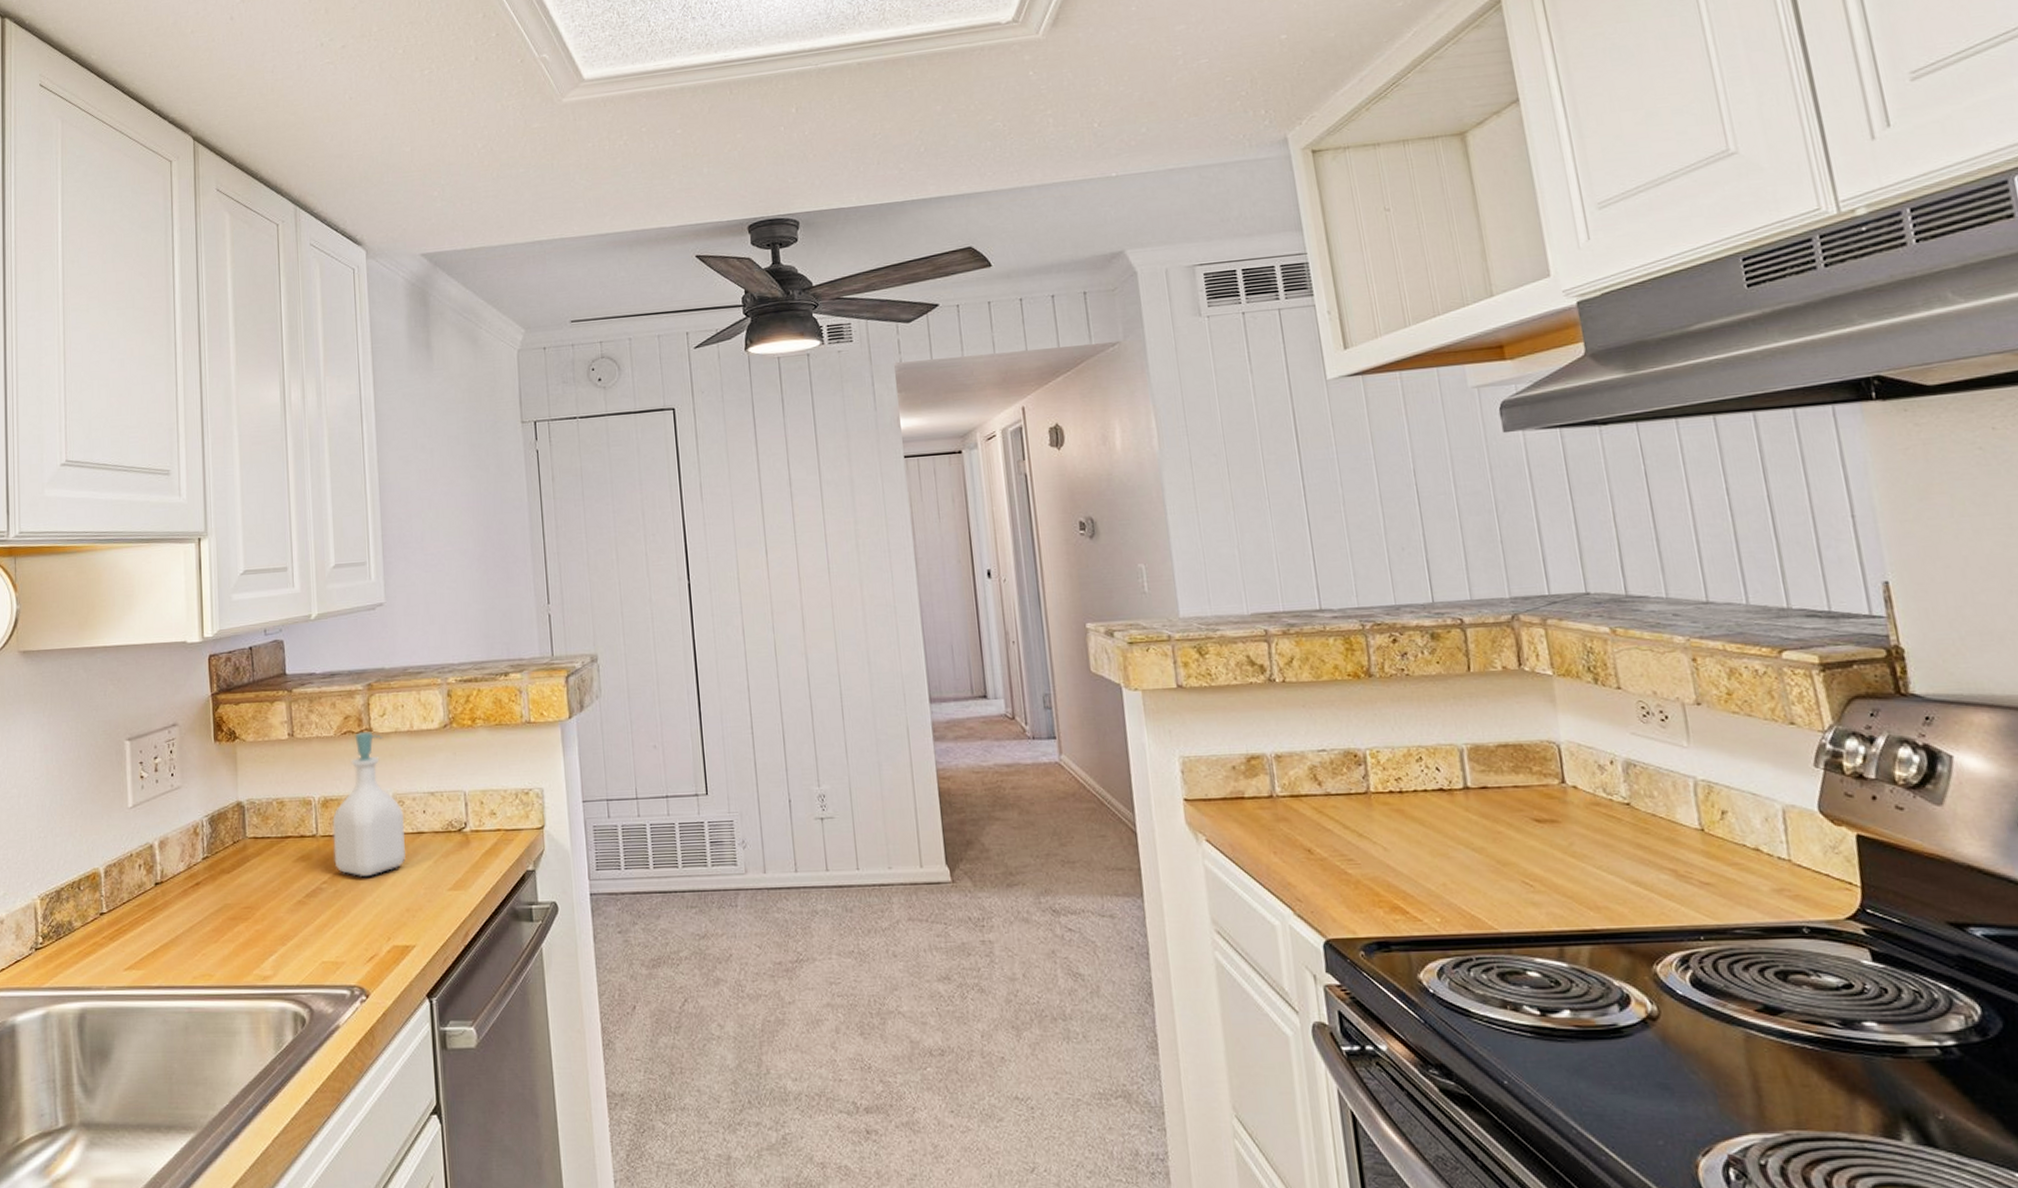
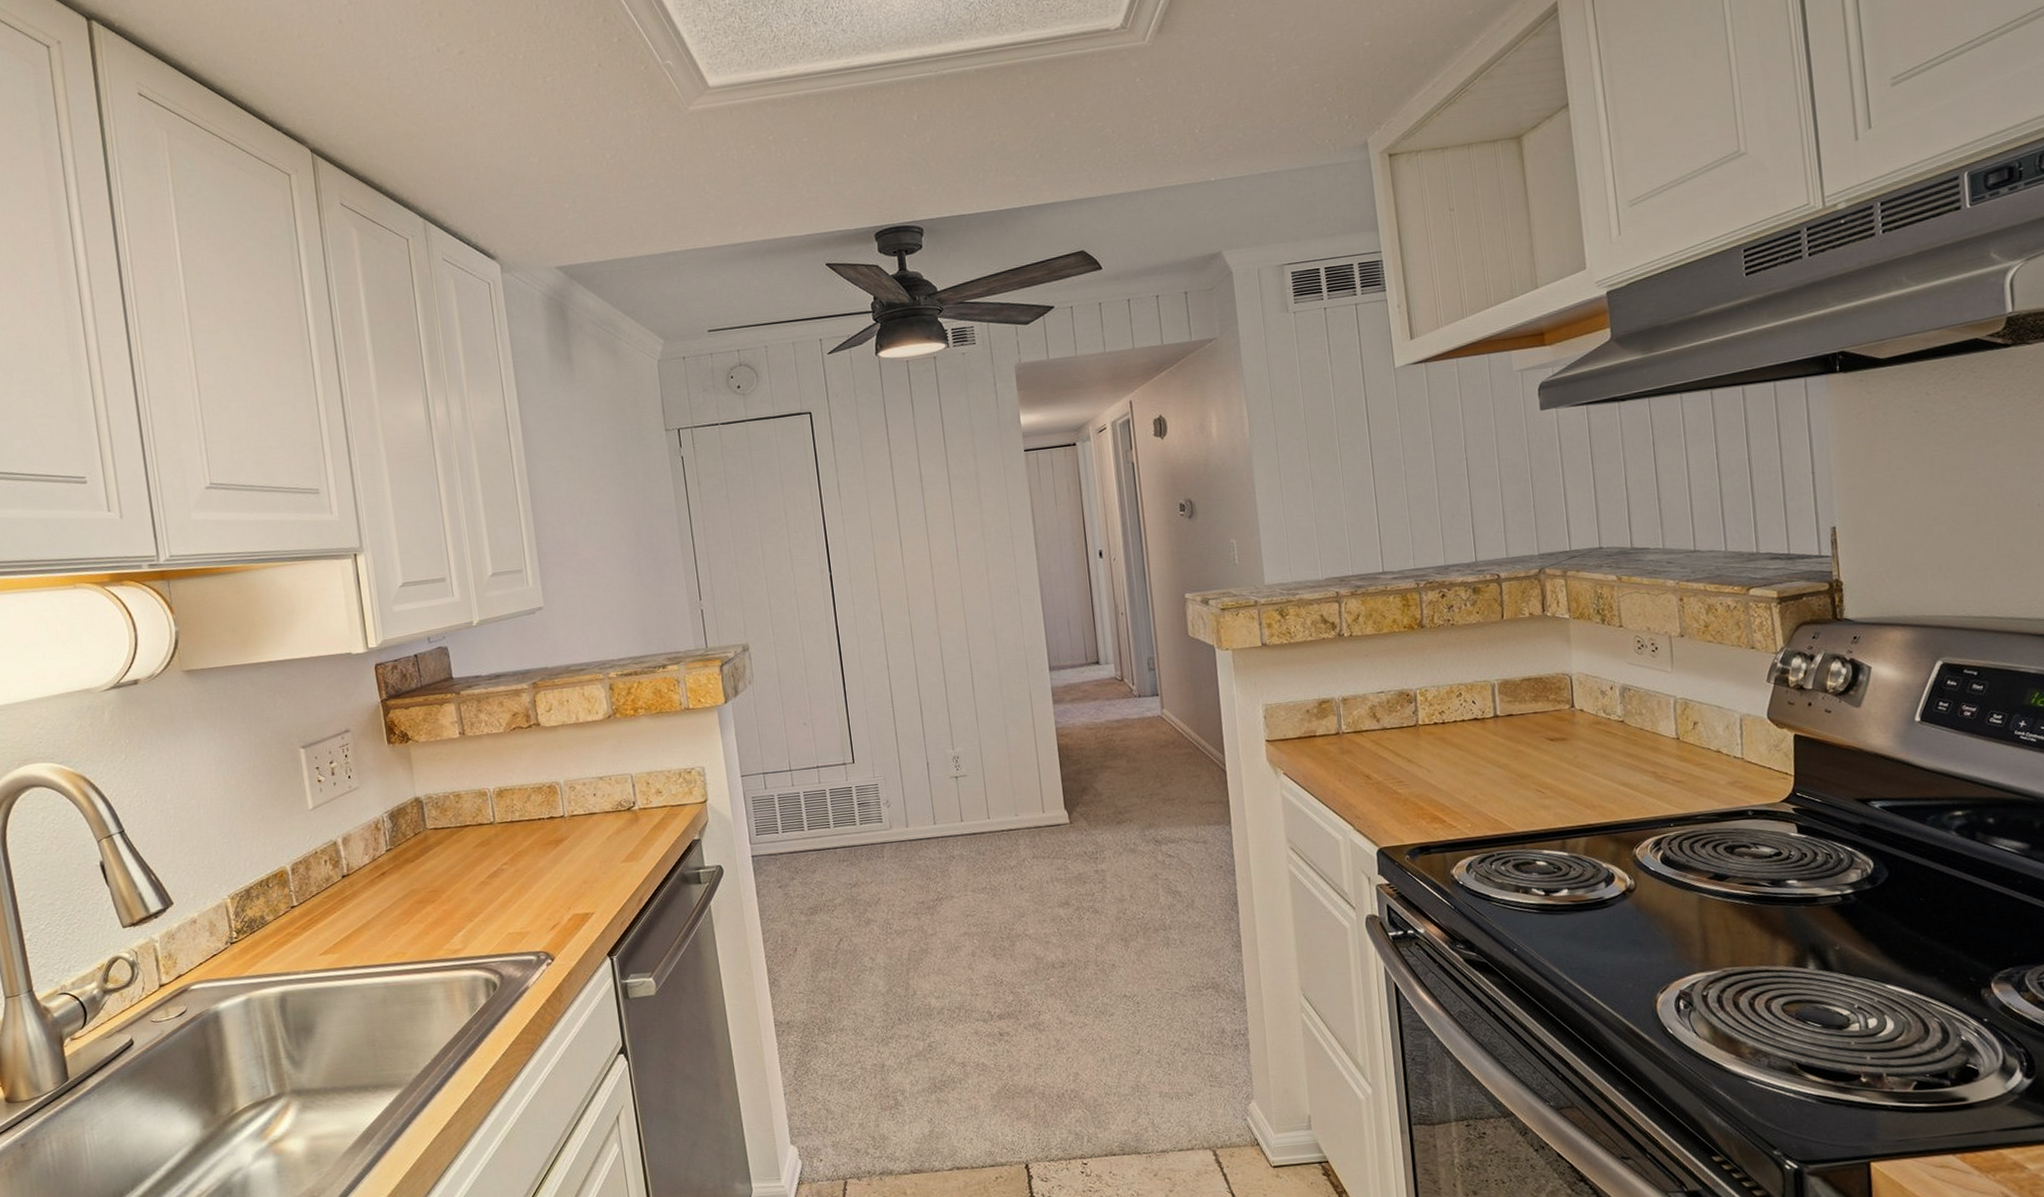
soap bottle: present [332,732,406,876] -> none [508,726,580,856]

